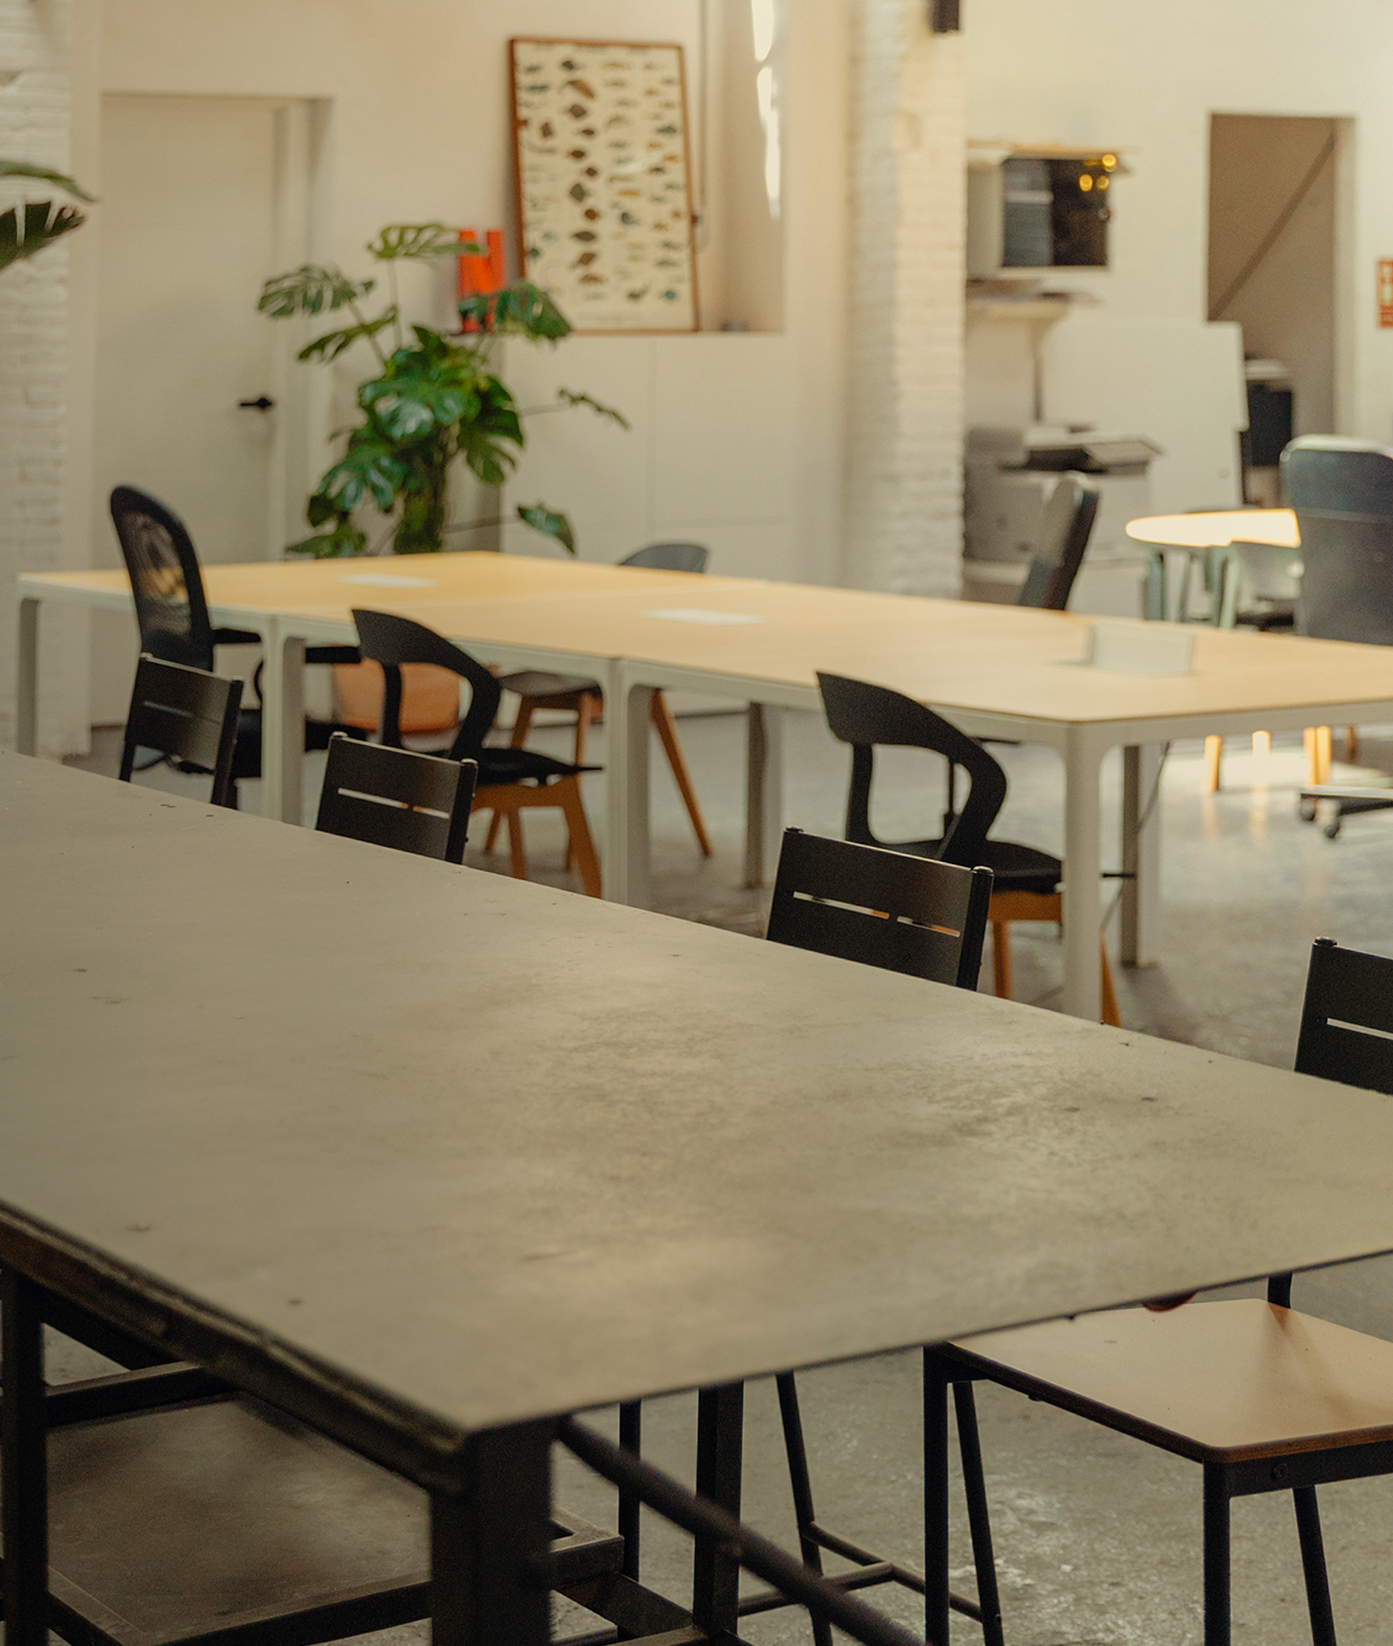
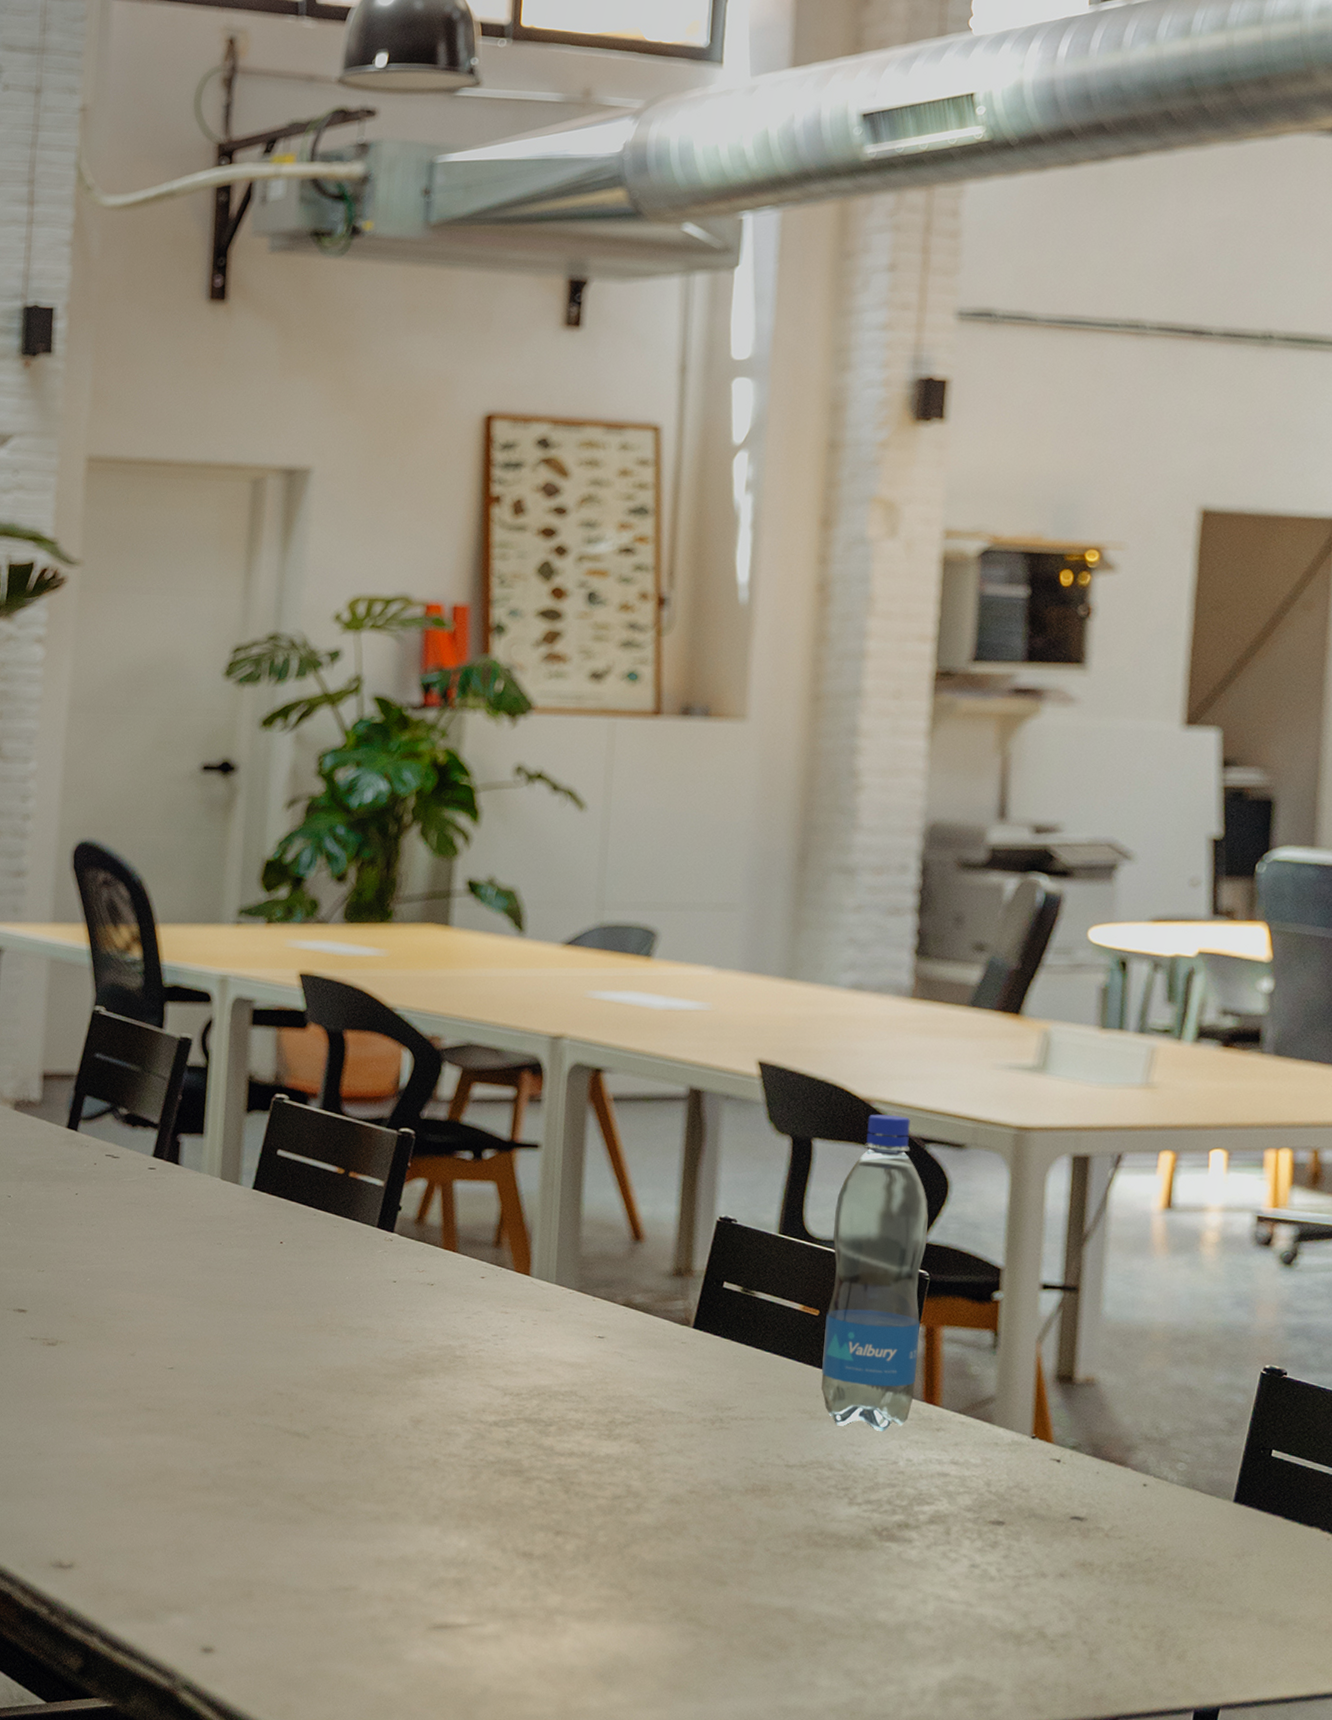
bottle: none [894,717,989,1028] -> present [820,1114,929,1432]

